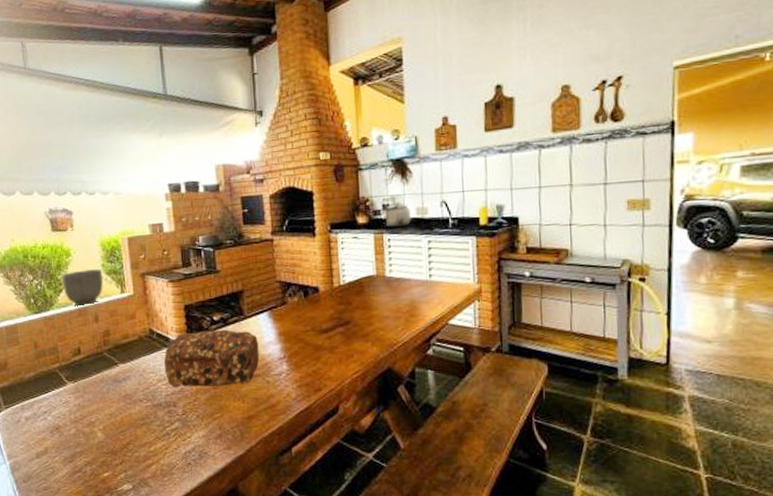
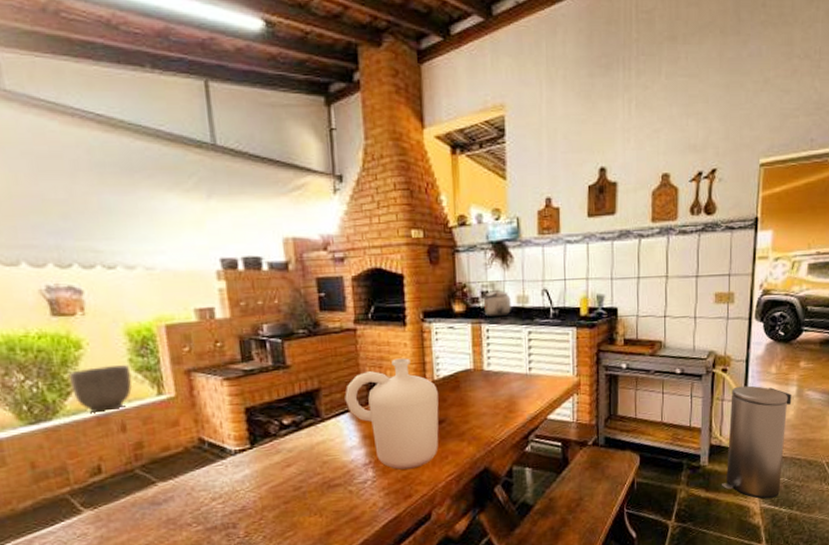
bread loaf: present [163,329,259,387] -> none [219,434,340,506]
water jug: none [263,265,345,365] -> present [345,358,439,470]
pedal bin: none [644,296,729,421] -> present [721,385,792,499]

